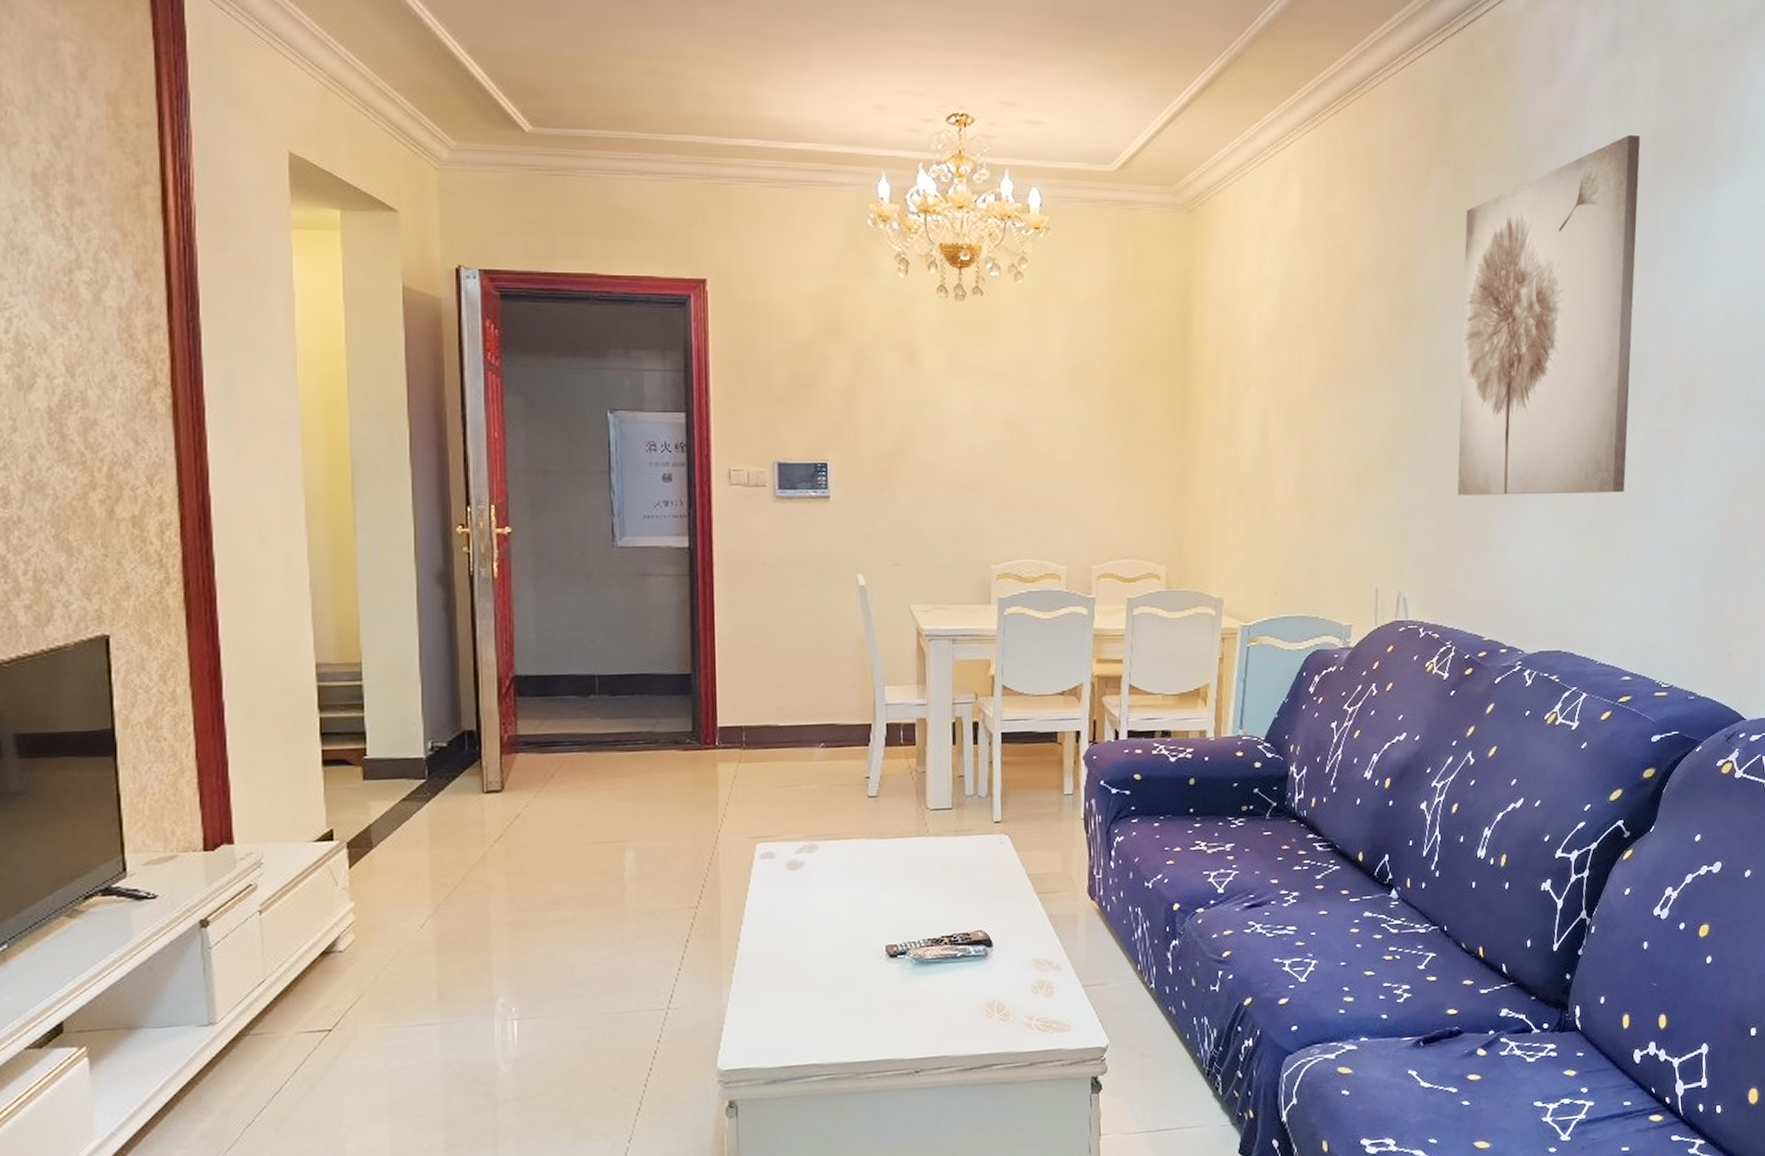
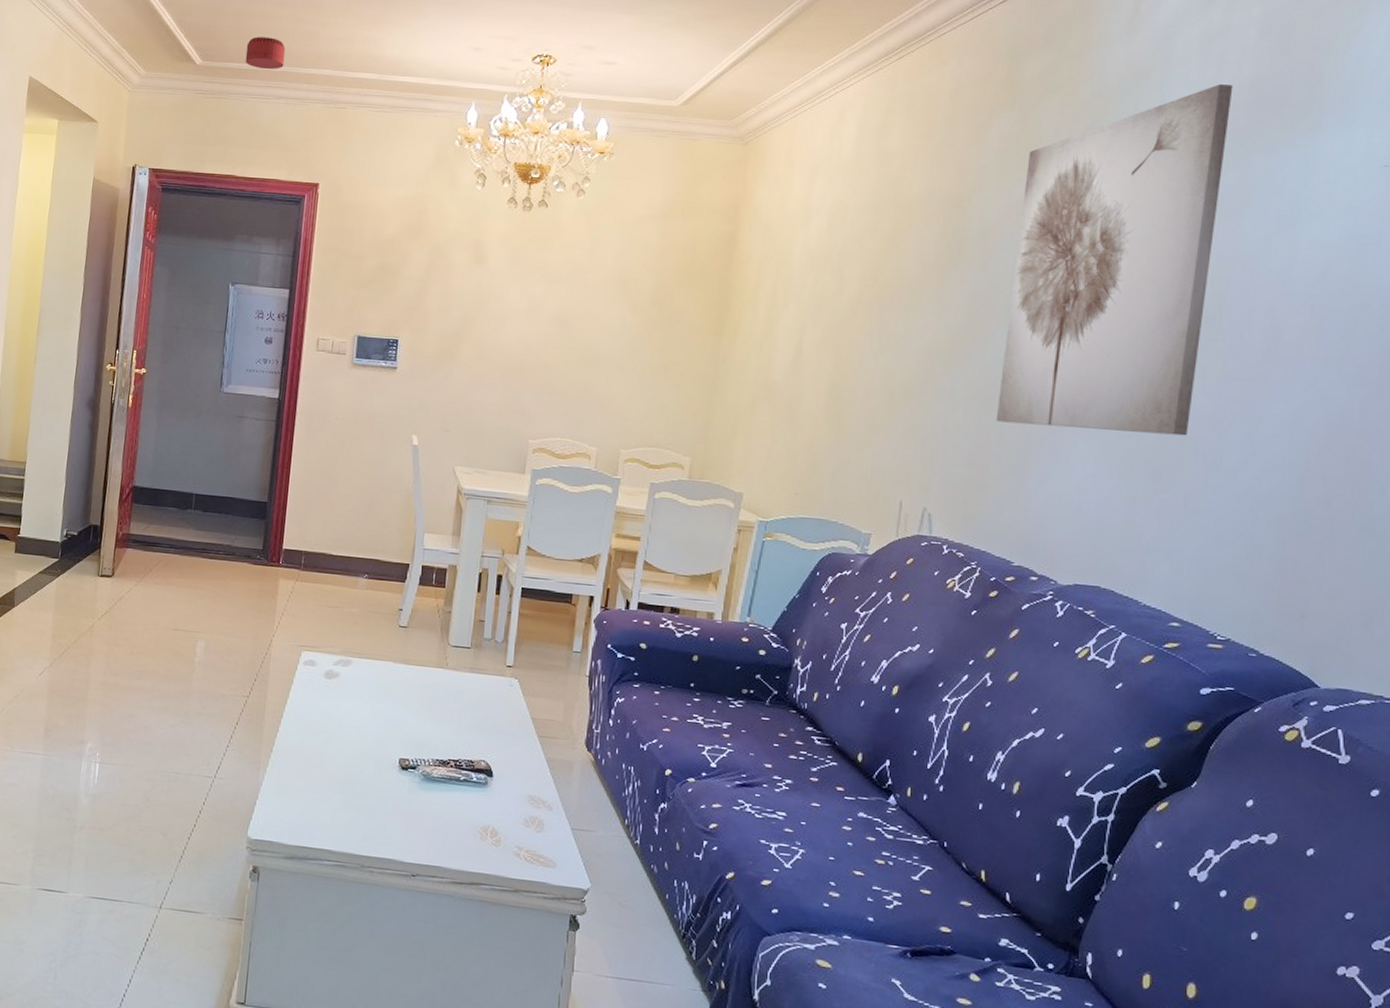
smoke detector: none [590,94,642,137] -> present [245,36,286,70]

